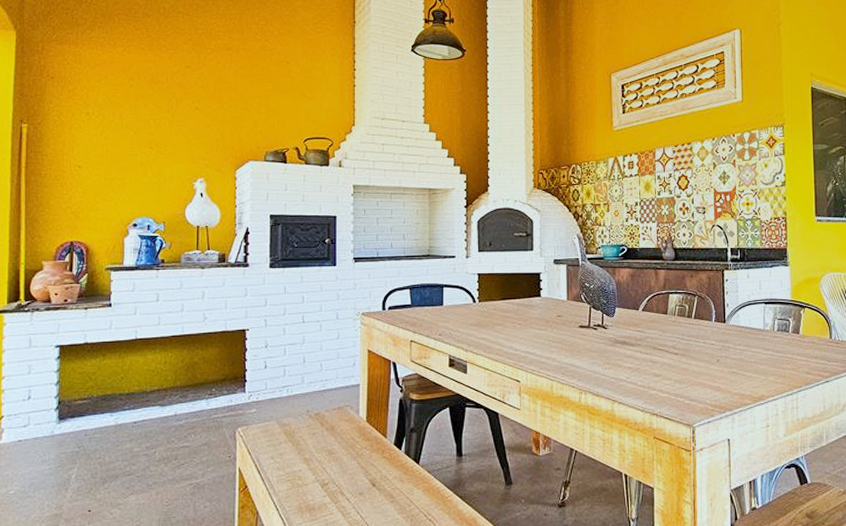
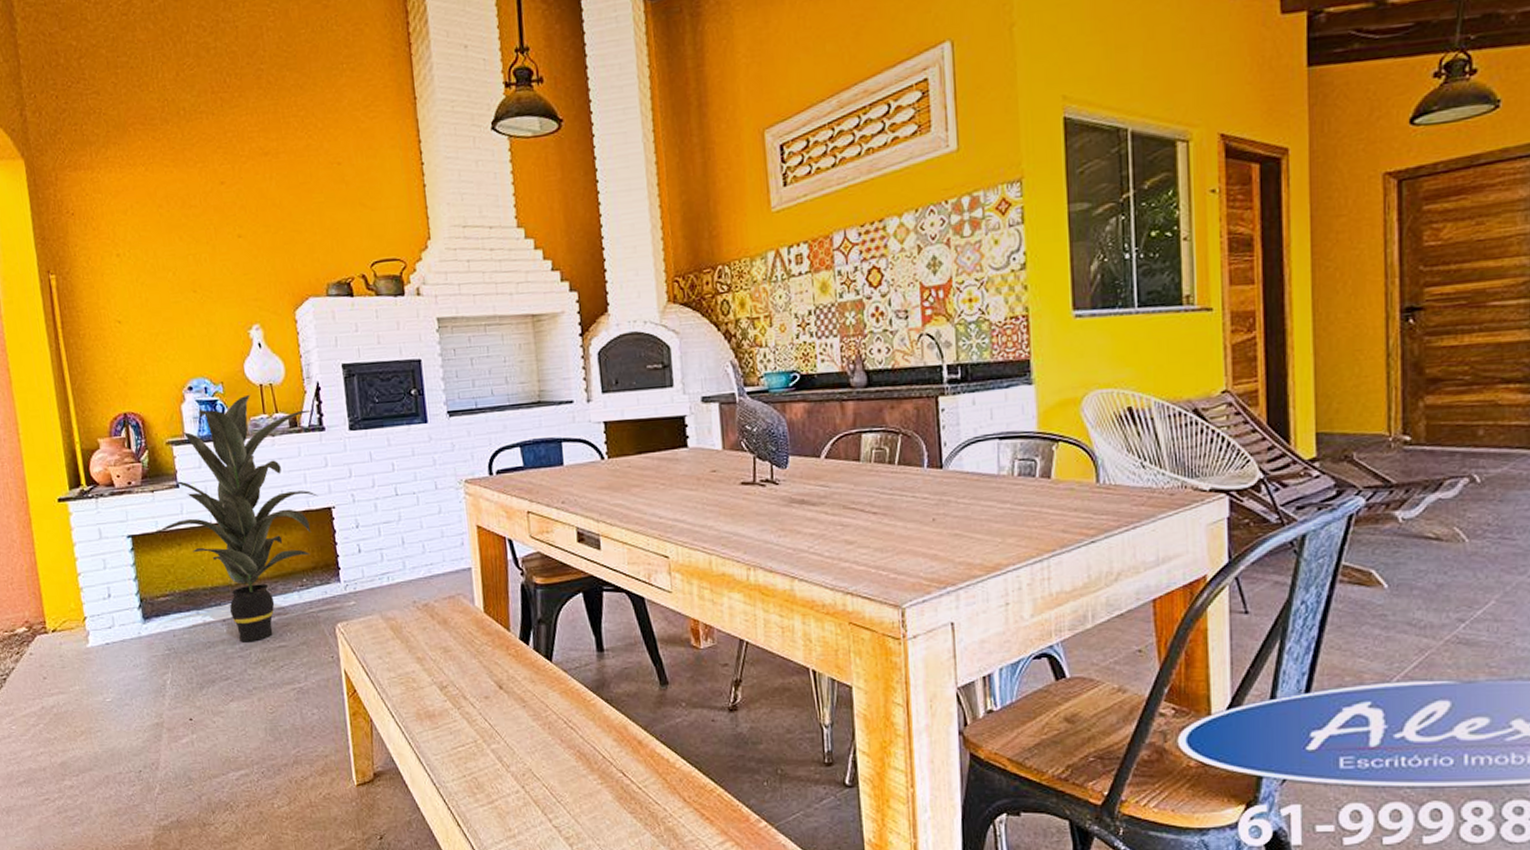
indoor plant: none [80,233,242,442] -> present [153,394,318,642]

